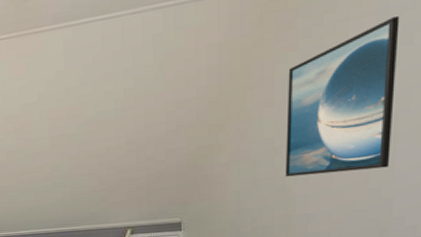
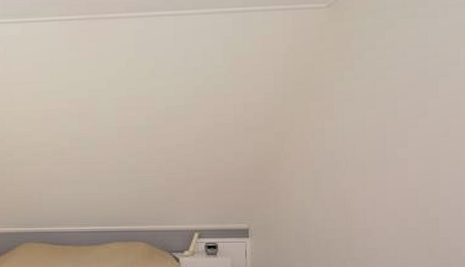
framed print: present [285,16,400,177] -> none [345,51,437,190]

